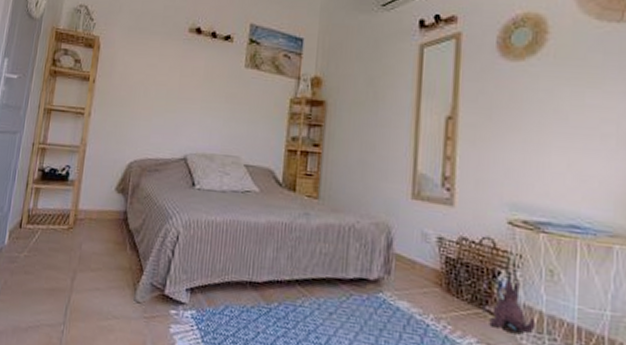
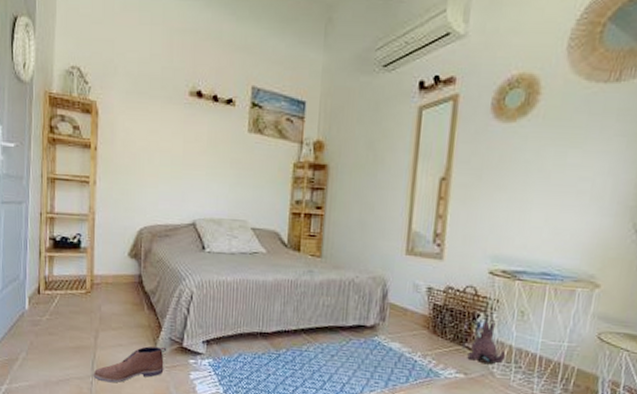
shoe: none [65,291,147,333] -> present [93,346,167,383]

